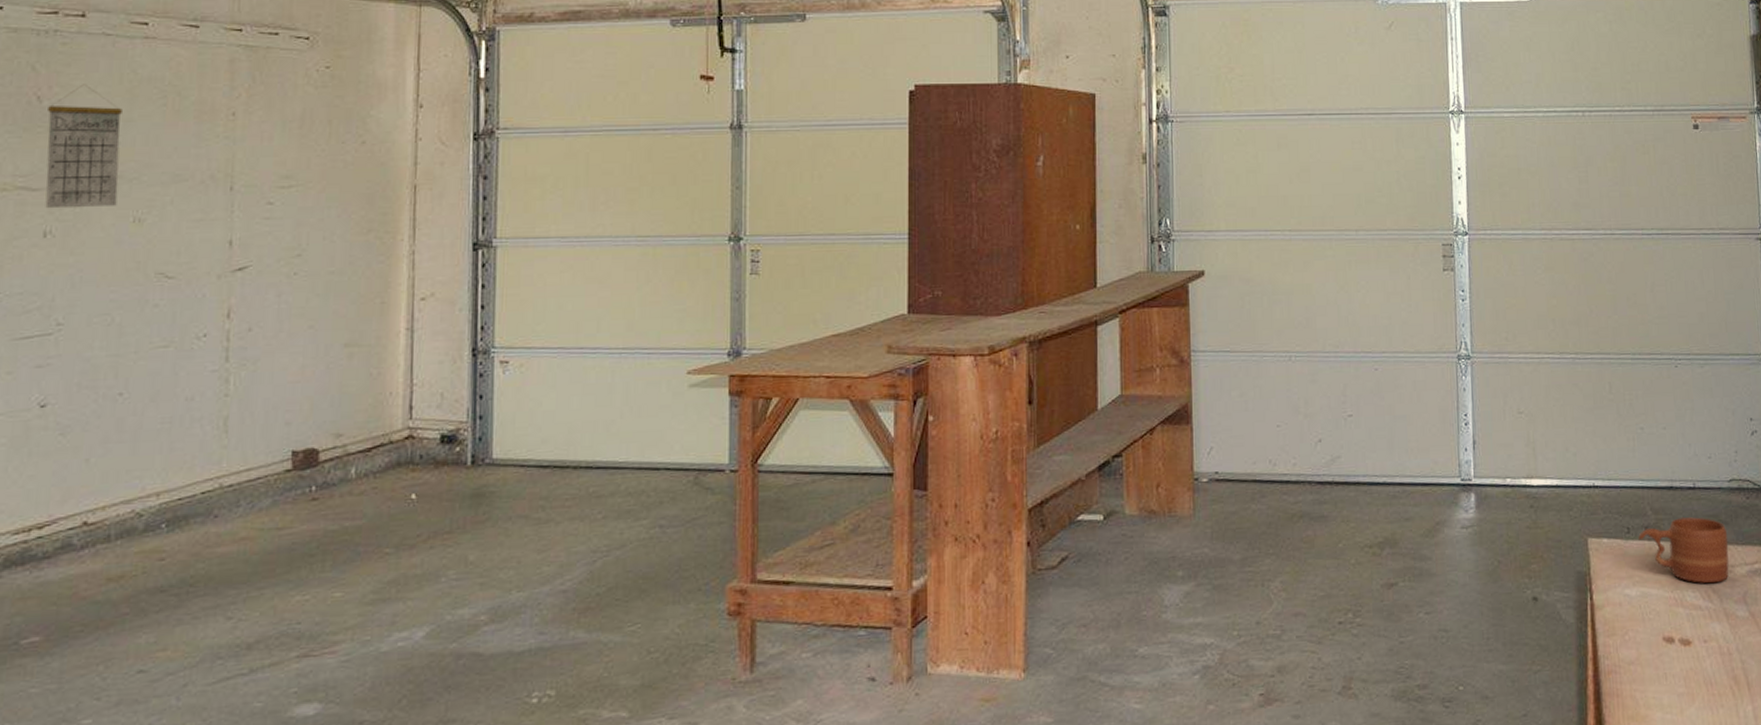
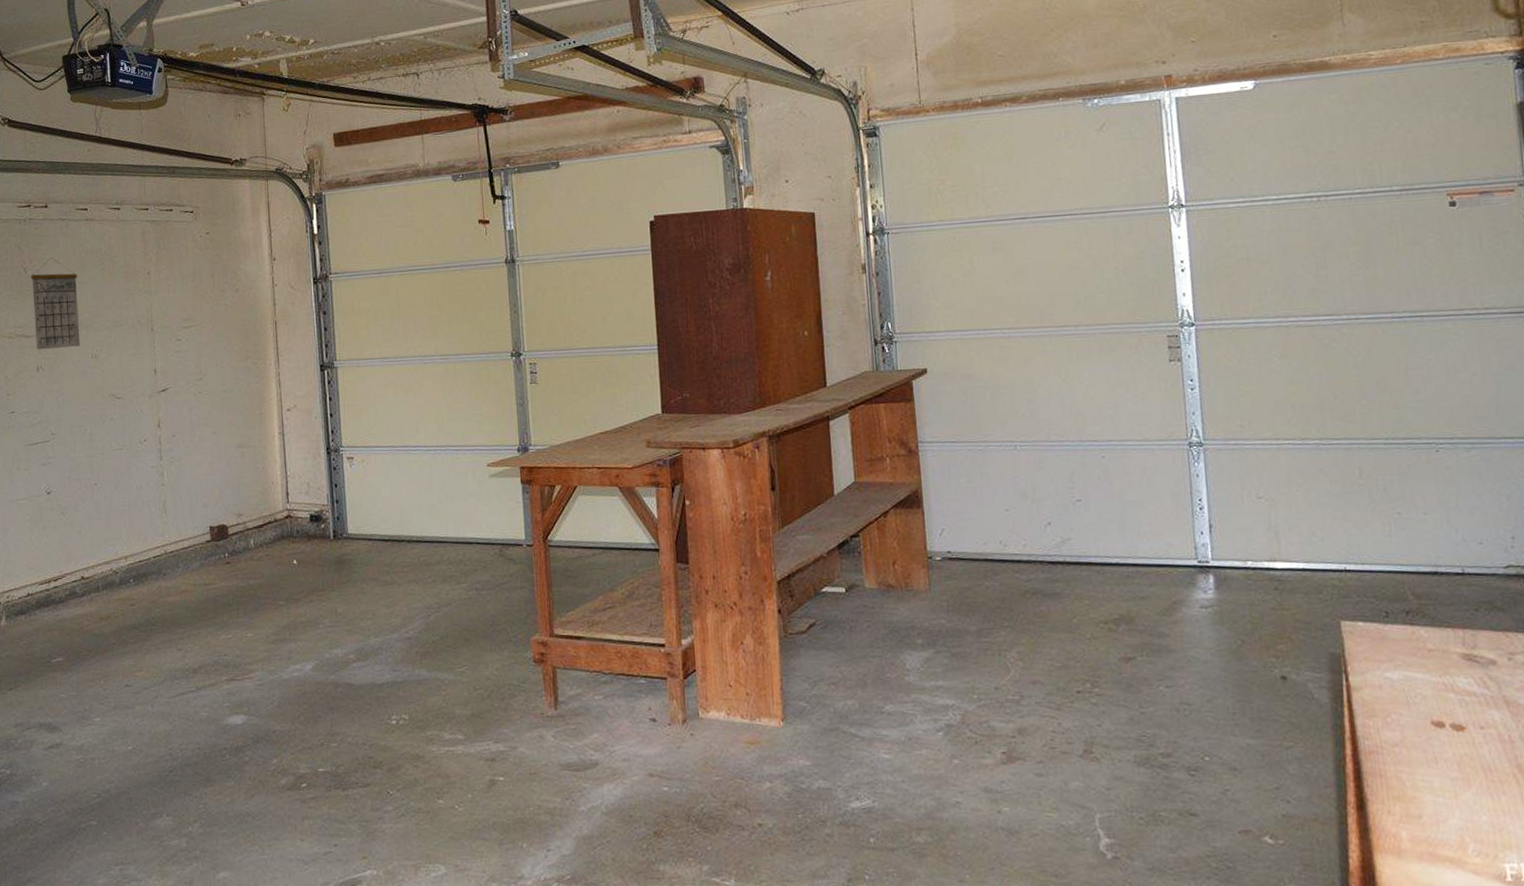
mug: present [1638,517,1729,584] -> none [1399,603,1509,670]

